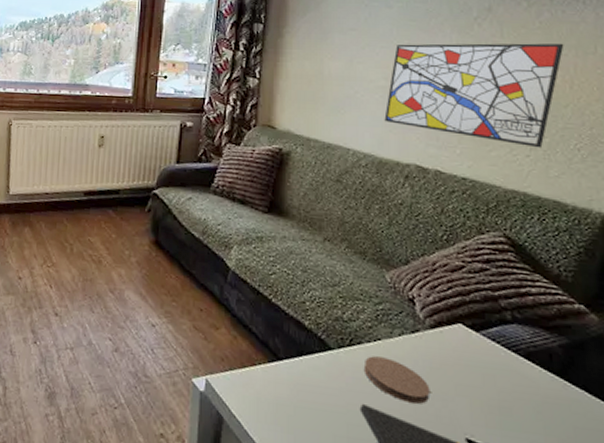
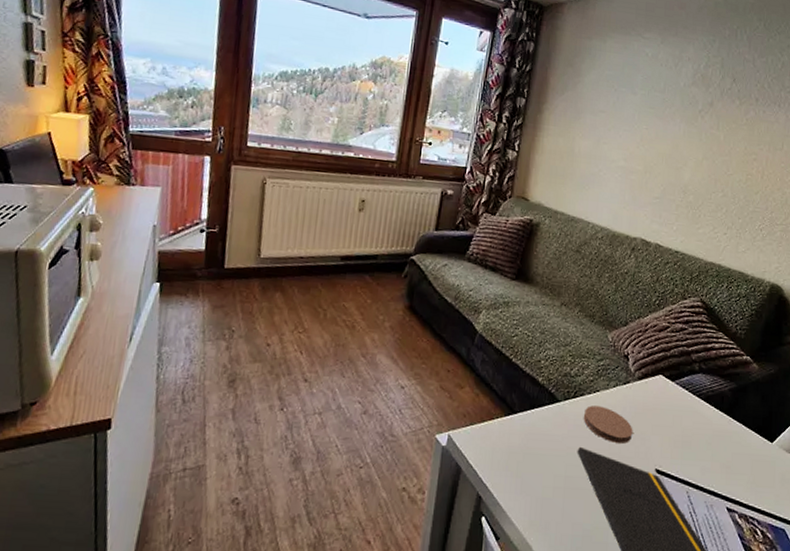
wall art: present [384,43,564,148] -> none [620,129,761,228]

